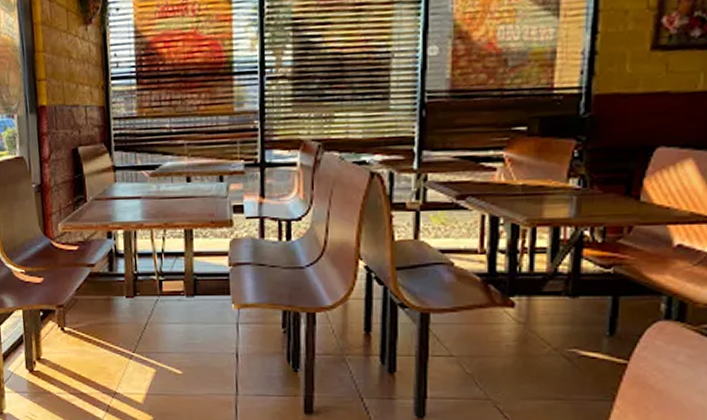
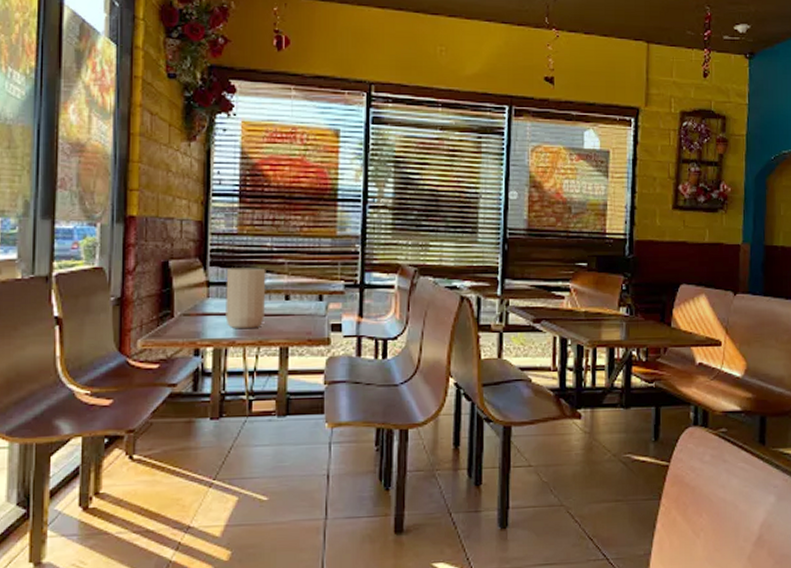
cup: none [130,150,168,212] -> present [225,268,266,329]

